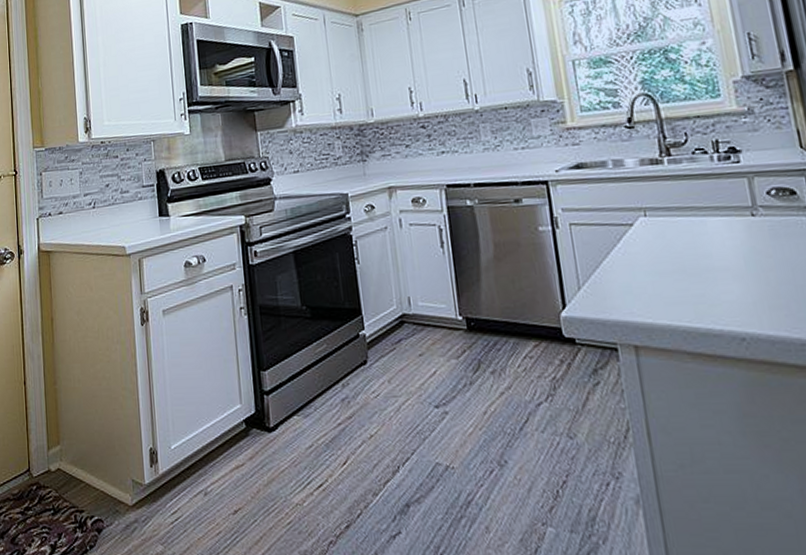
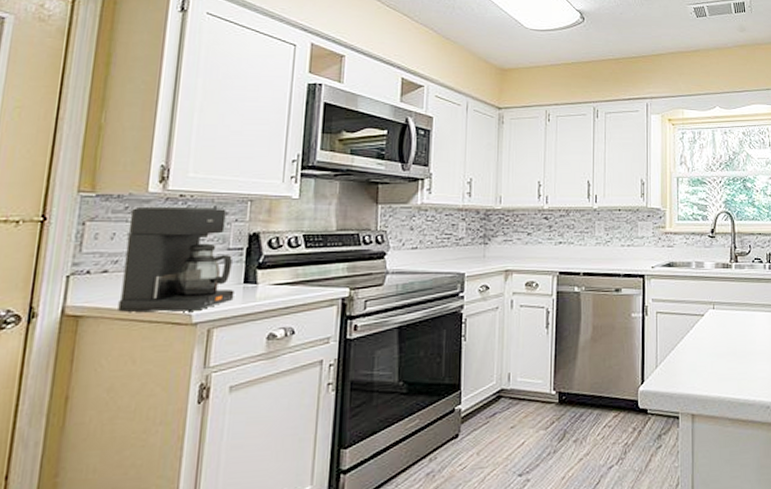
coffee maker: none [69,150,154,247] -> present [118,206,234,312]

